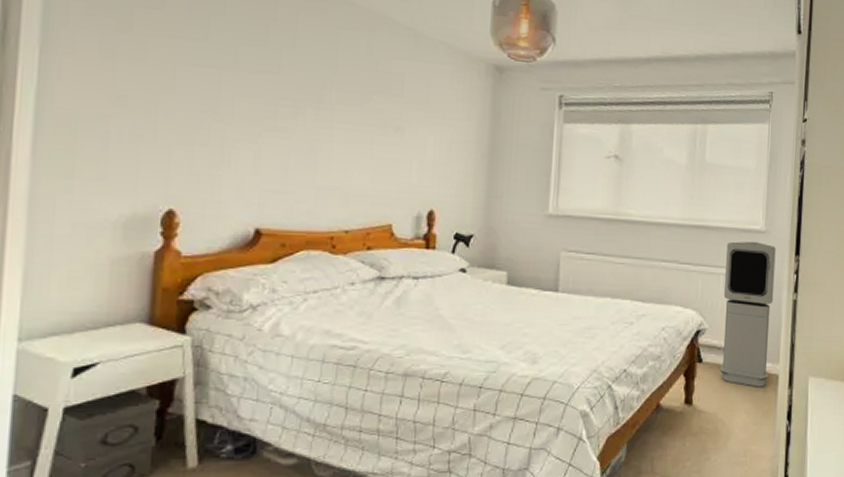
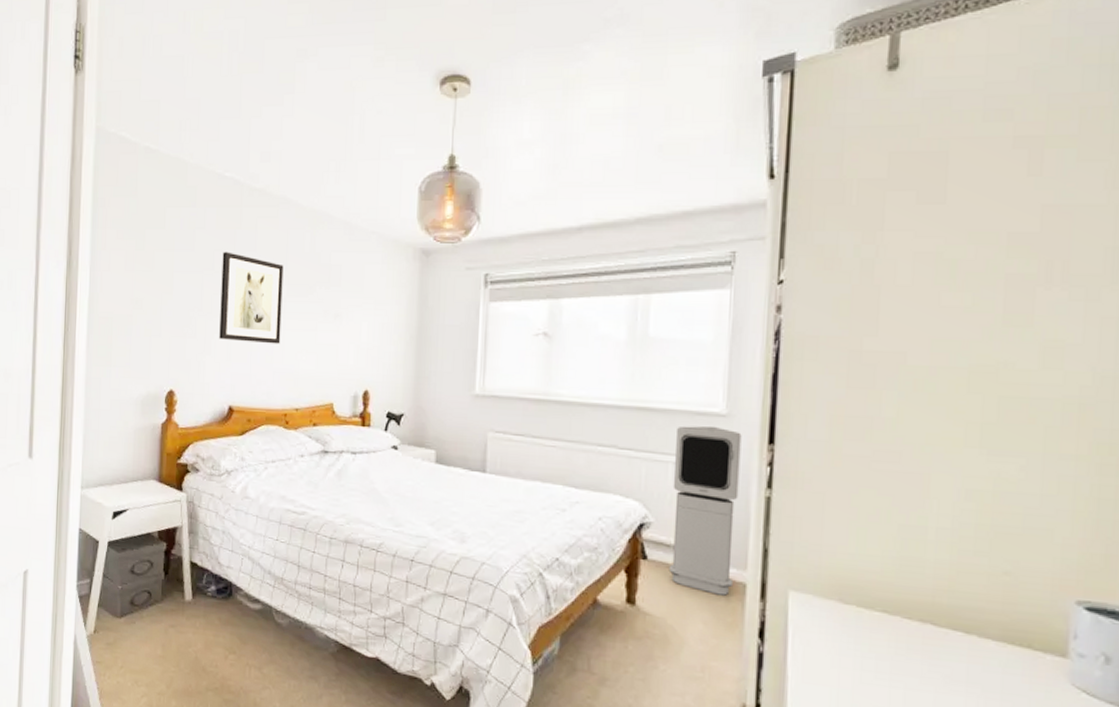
wall art: none [243,46,332,158] -> present [219,251,284,344]

